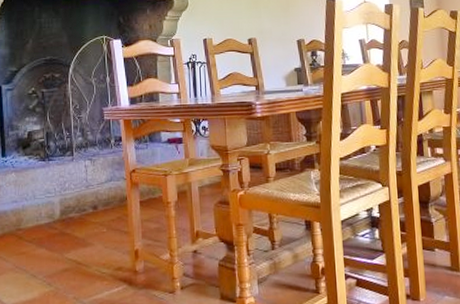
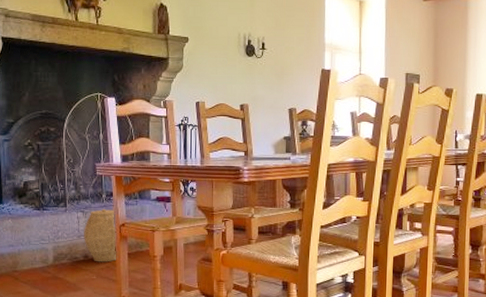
woven basket: none [92,154,130,213] -> present [84,208,118,262]

